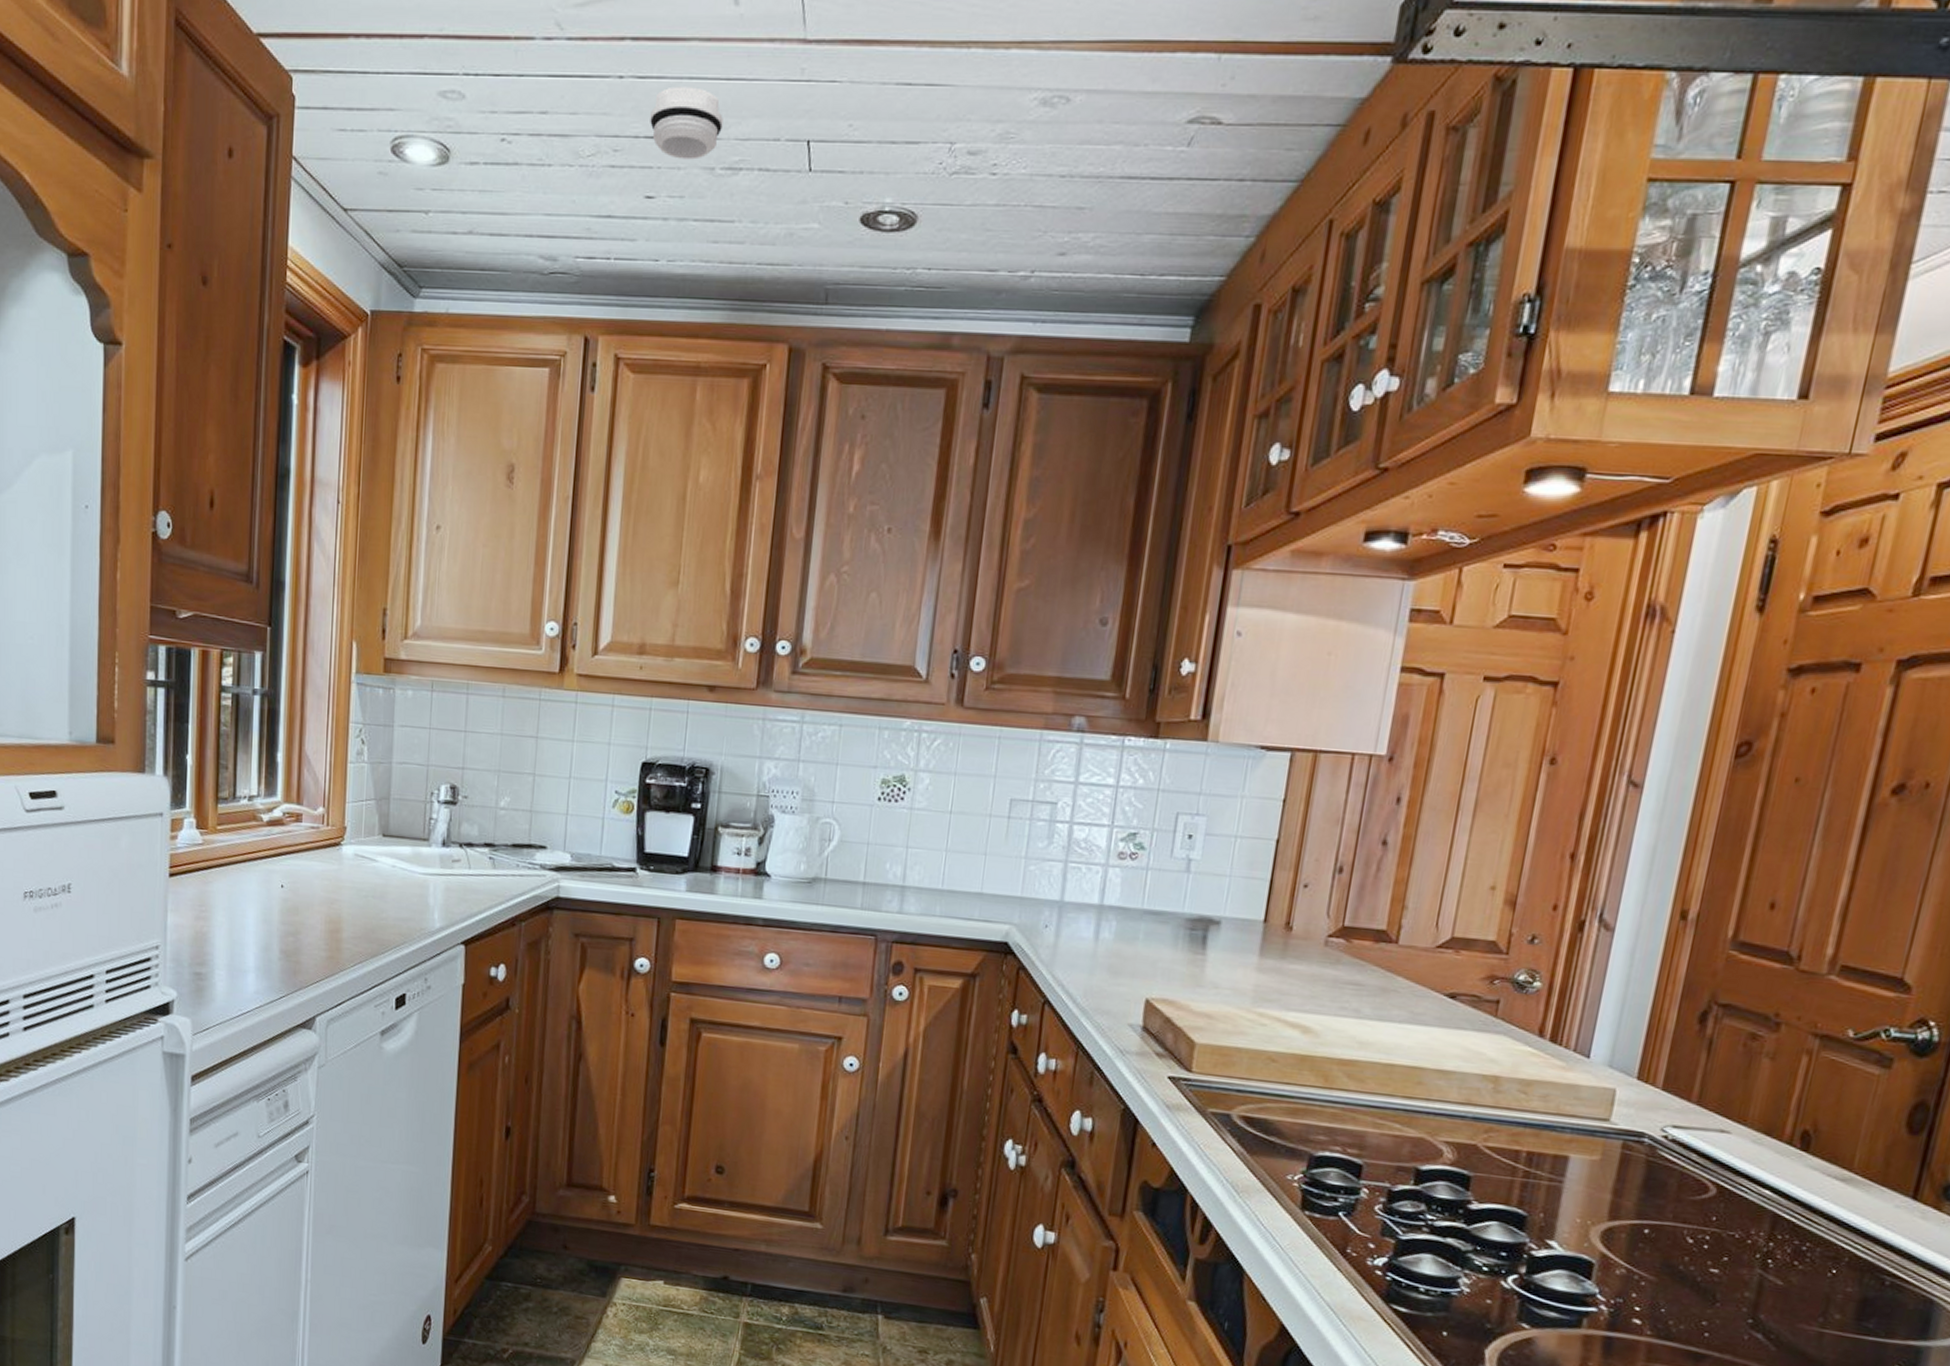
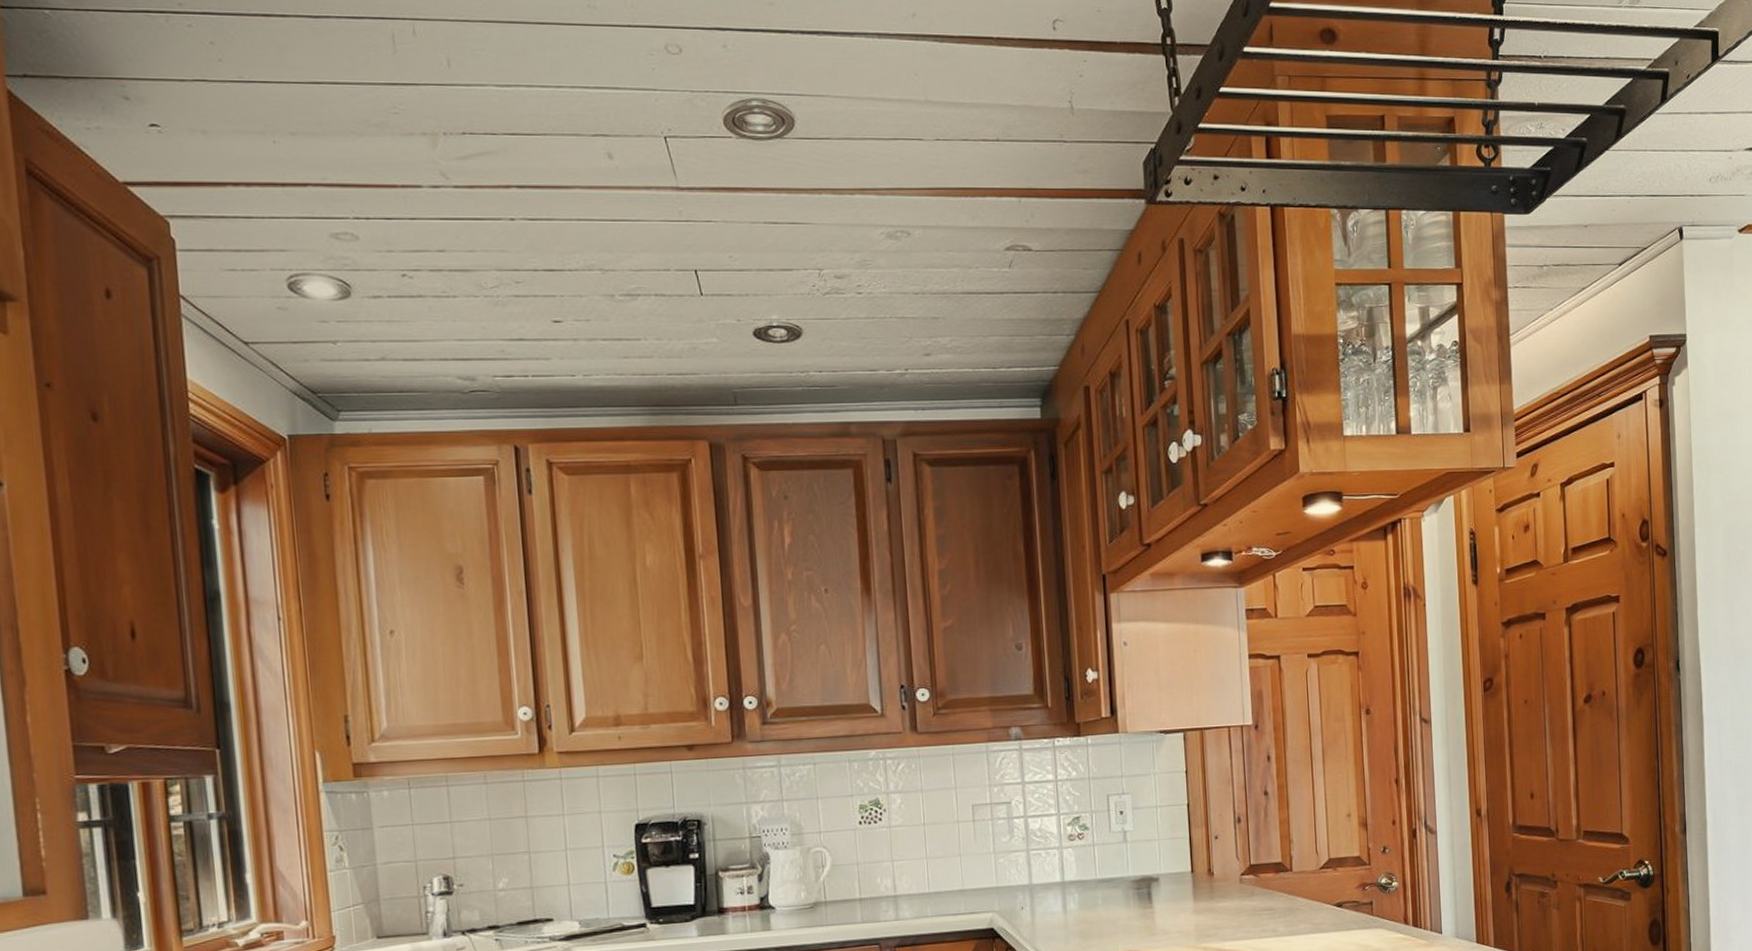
smoke detector: present [650,86,723,160] -> none [546,227,616,288]

